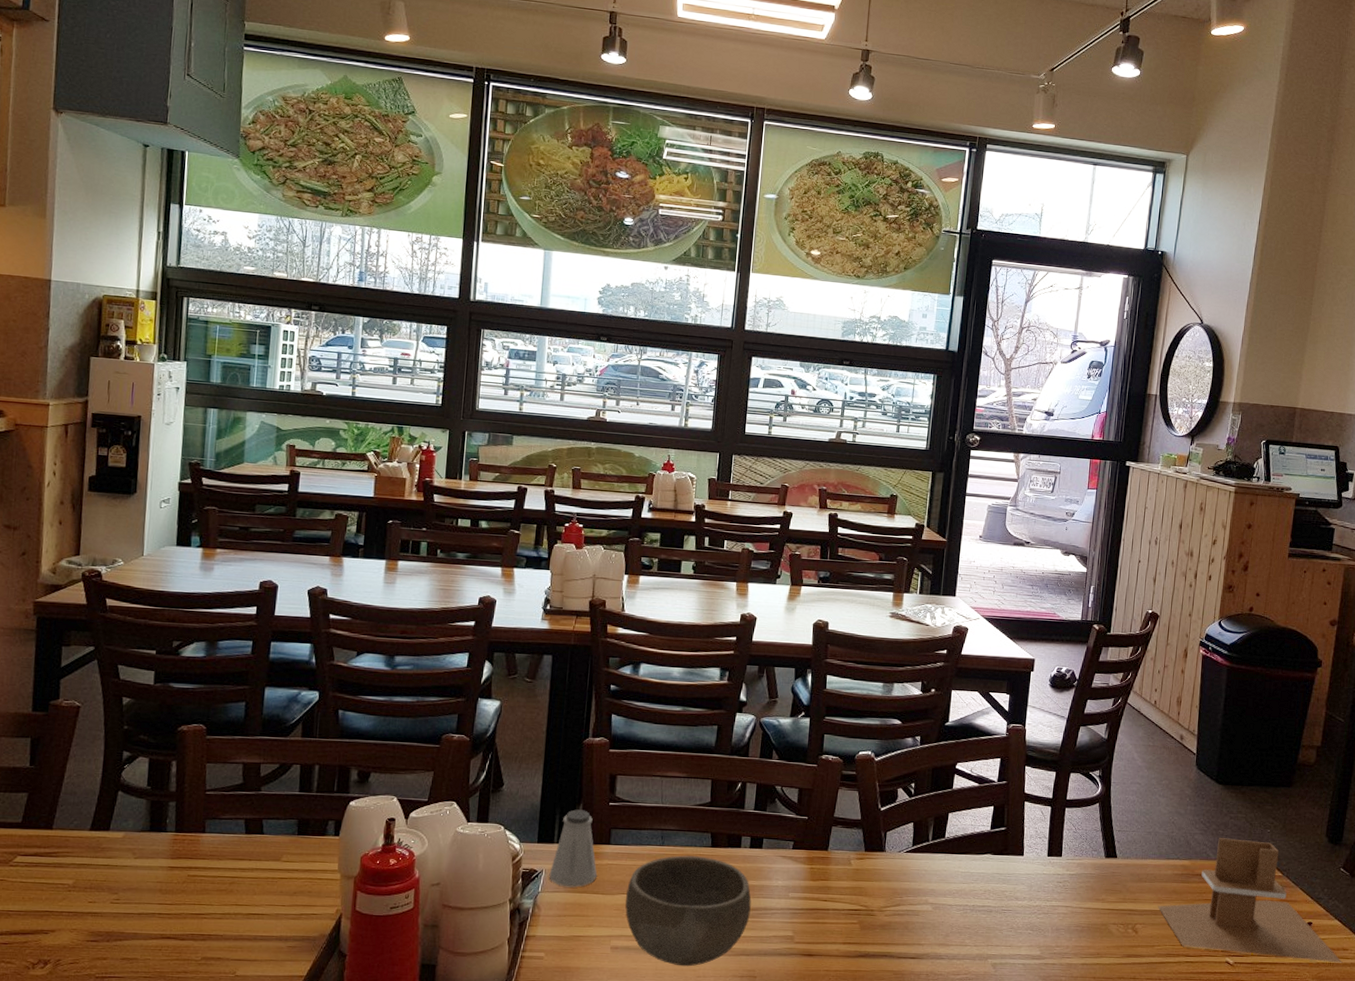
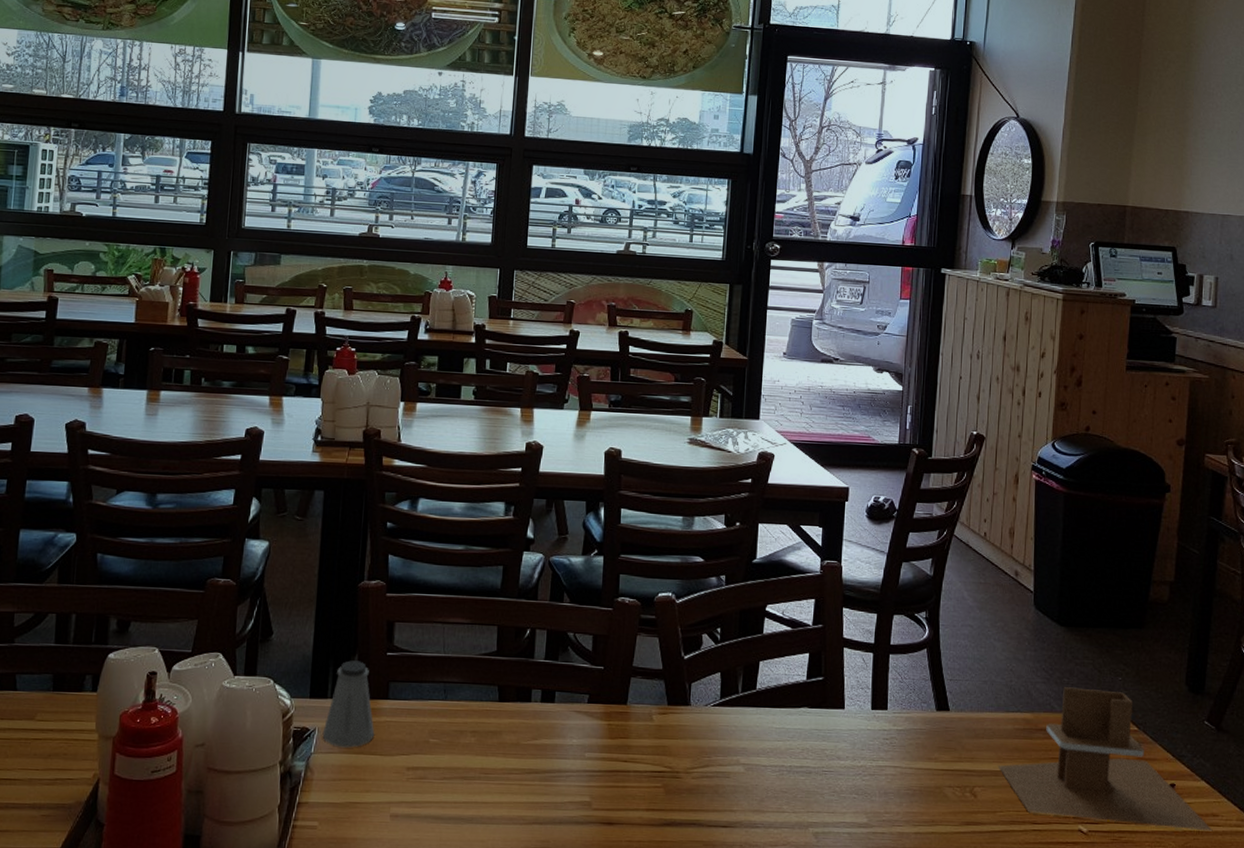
bowl: present [625,855,752,967] -> none [405,711,544,837]

